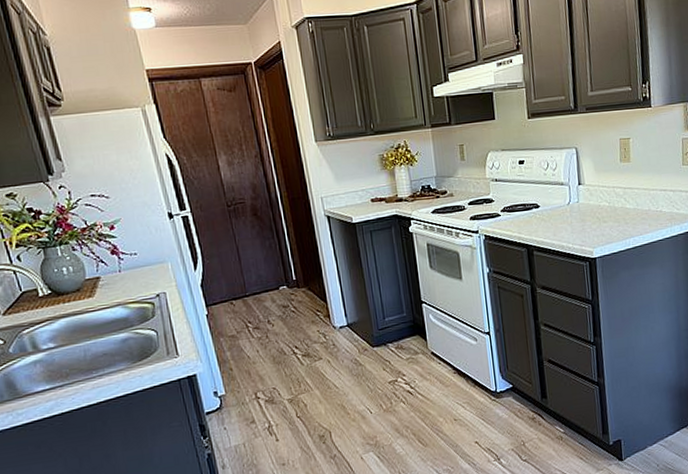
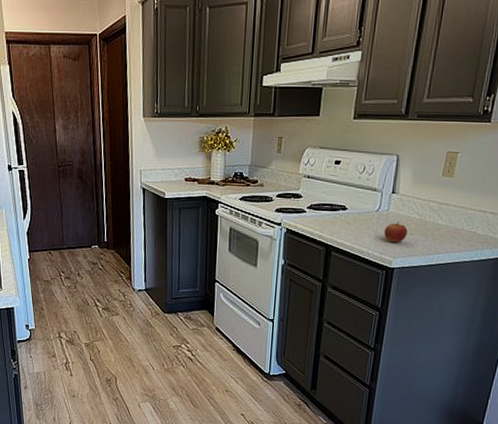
apple: none [579,211,601,233] -> present [384,221,408,243]

